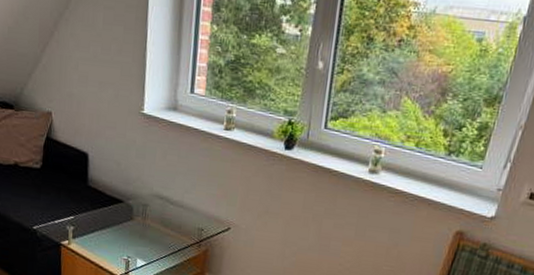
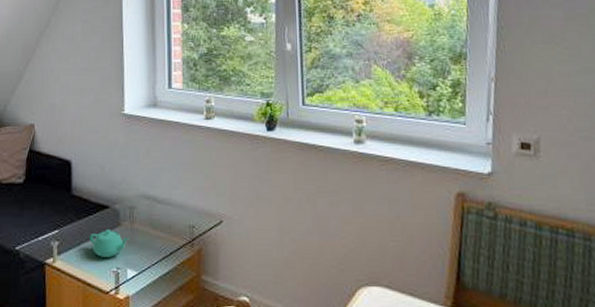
teapot: none [103,222,141,247] -> present [89,230,129,257]

